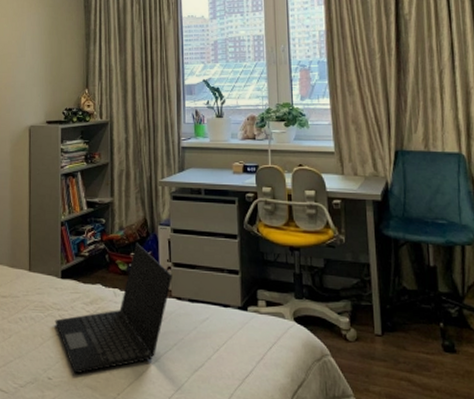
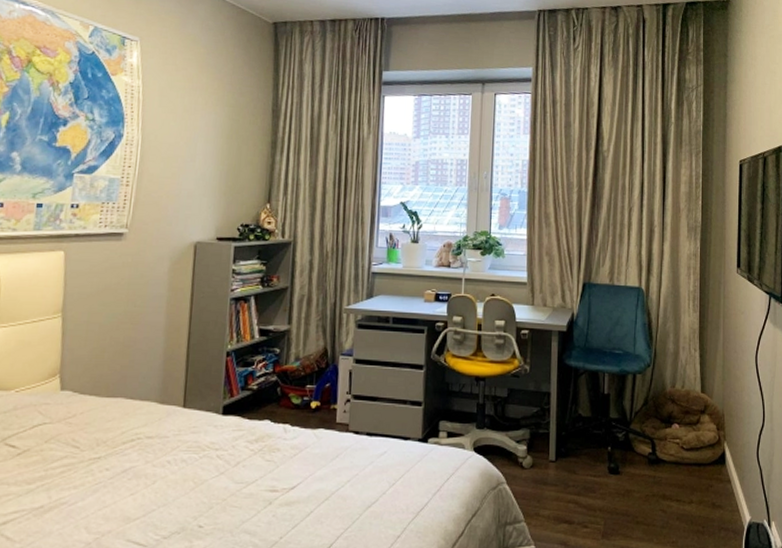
laptop: present [55,243,172,374] -> none [211,374,351,520]

